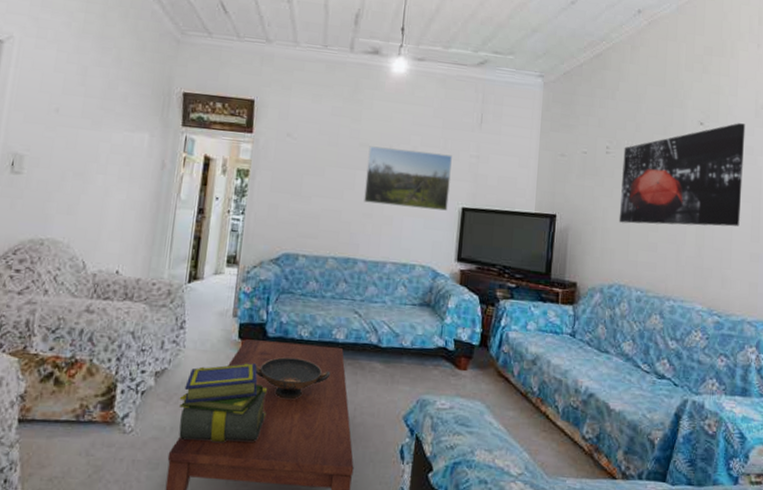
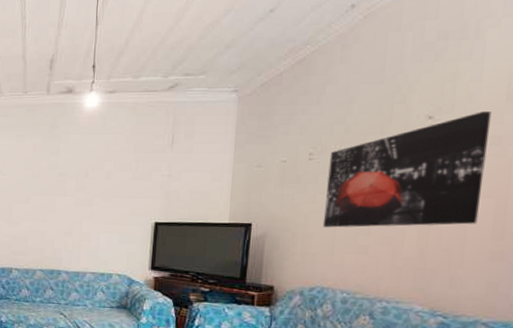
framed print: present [364,146,452,211] -> none [64,175,144,226]

